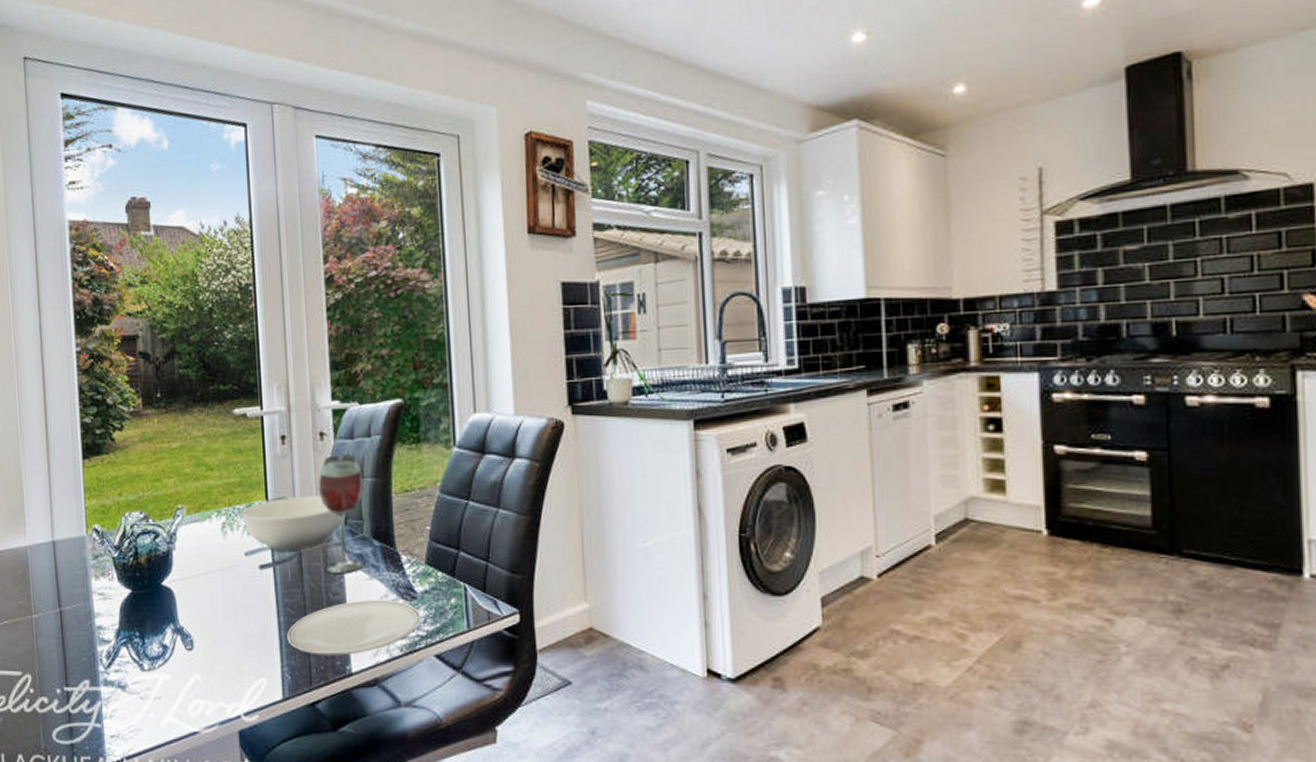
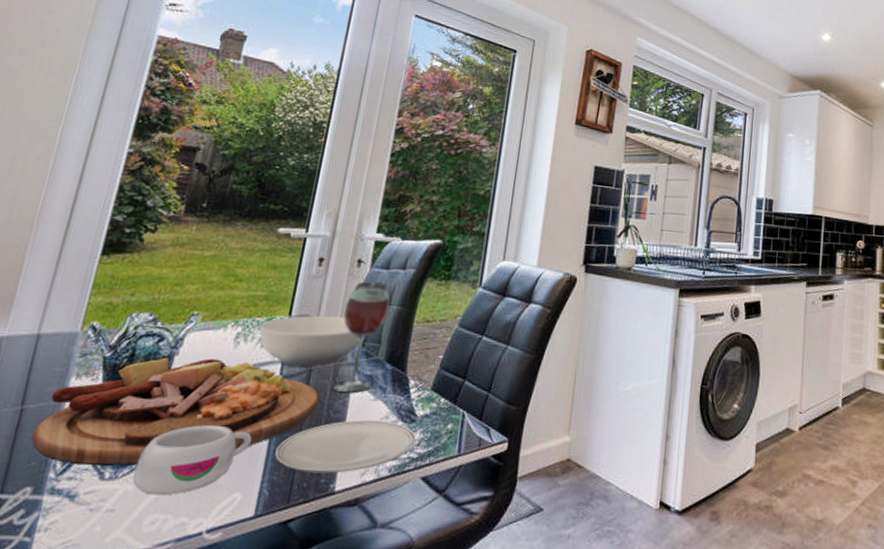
food platter: none [75,550,316,659] -> present [31,357,320,467]
mug: none [167,614,262,683] -> present [132,424,252,496]

